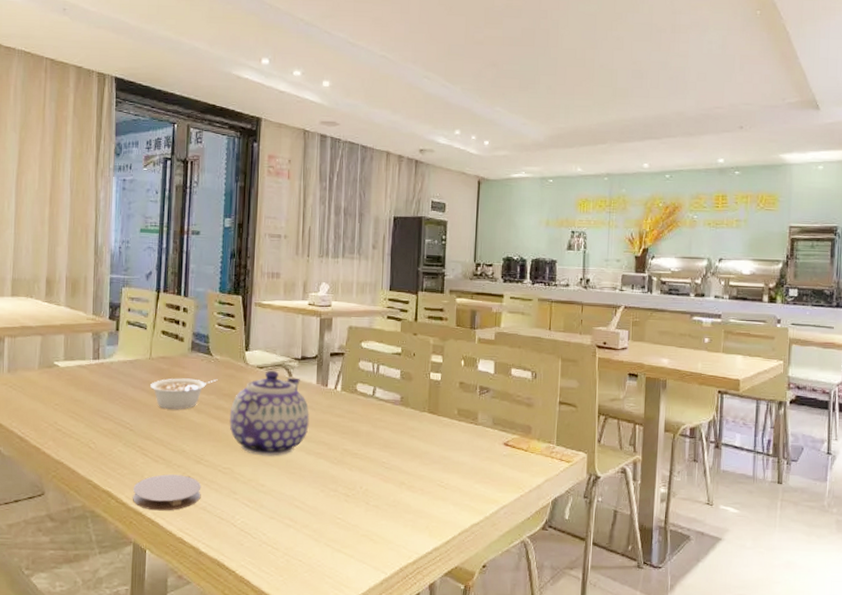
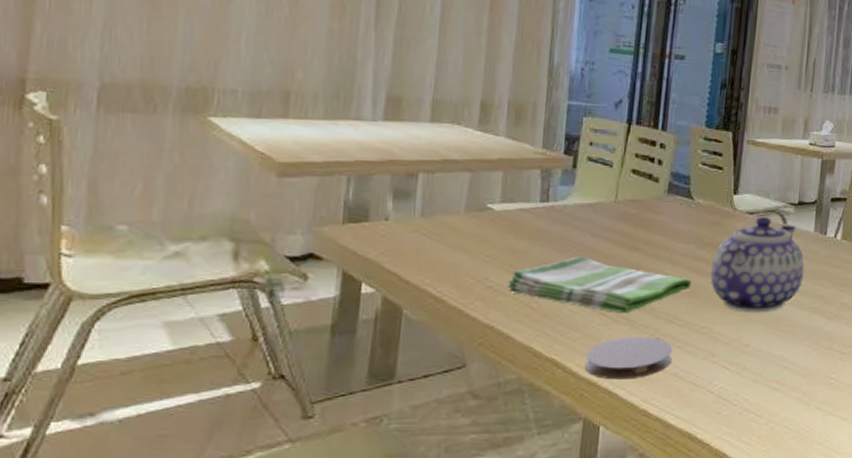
dish towel: none [71,405,214,455] -> present [507,256,692,314]
legume: present [150,378,218,409] -> none [614,224,699,261]

